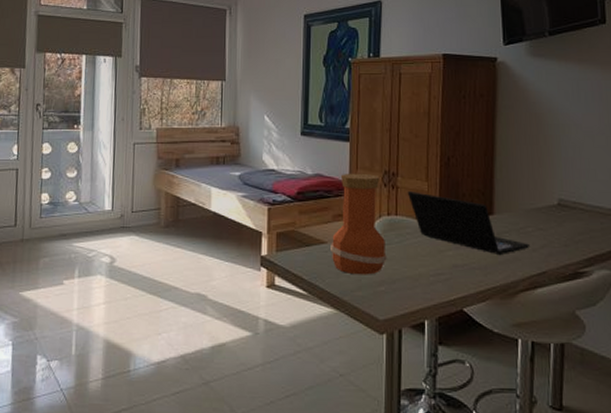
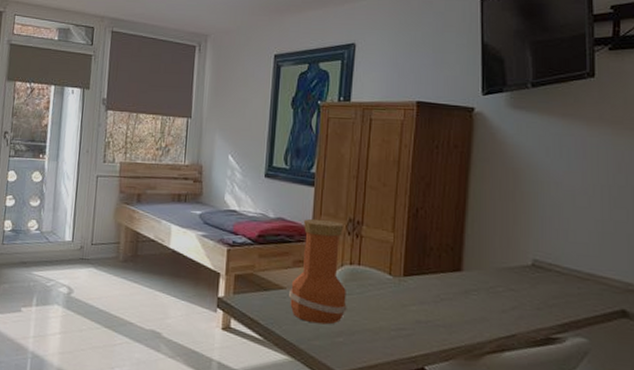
laptop: present [407,191,531,254] -> none [371,241,500,314]

